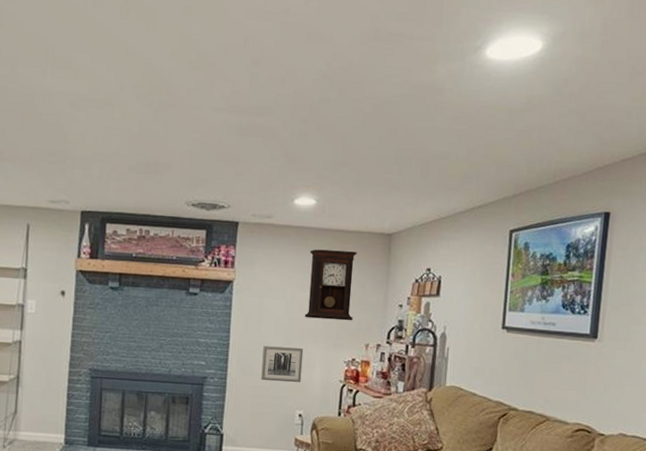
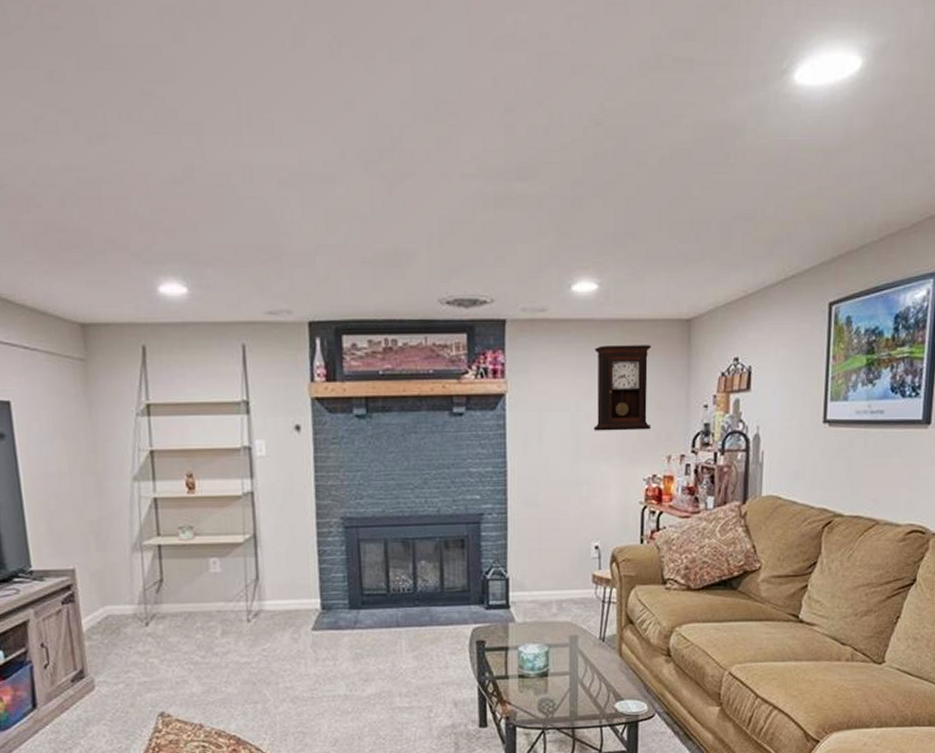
wall art: present [261,346,304,383] -> none [548,468,596,511]

